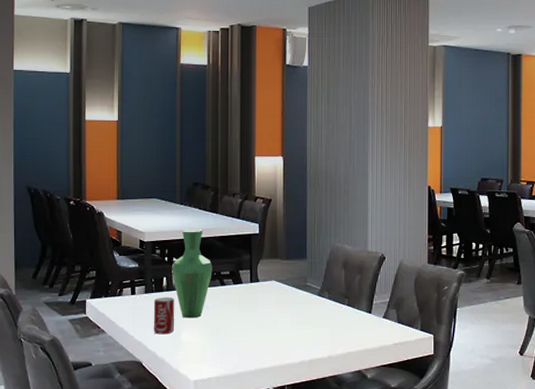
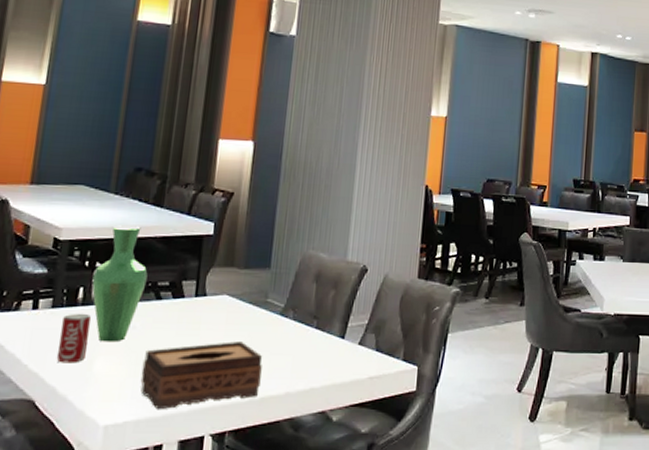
tissue box: none [217,317,308,369] -> present [140,341,263,410]

